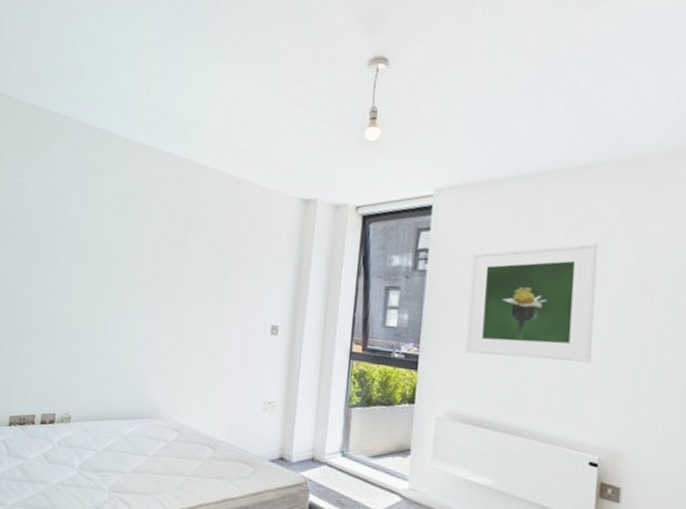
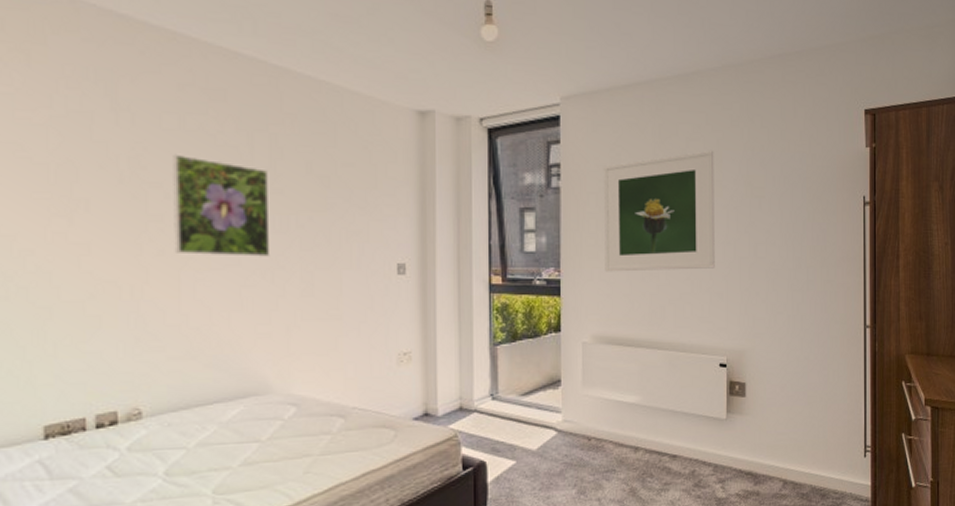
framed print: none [108,227,180,310] -> present [173,154,271,257]

